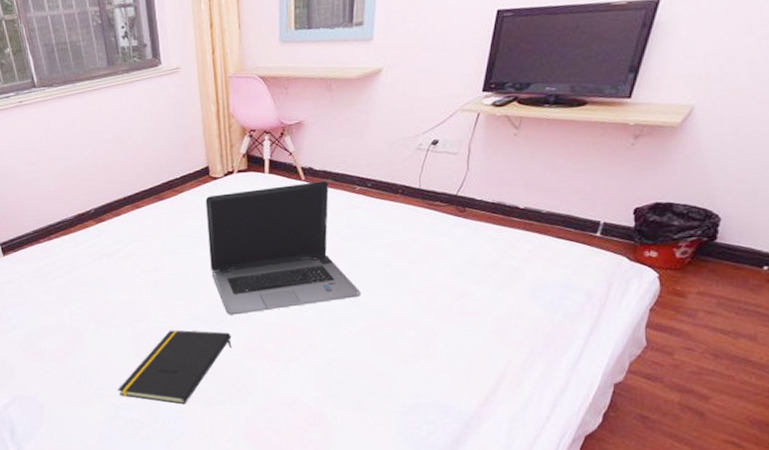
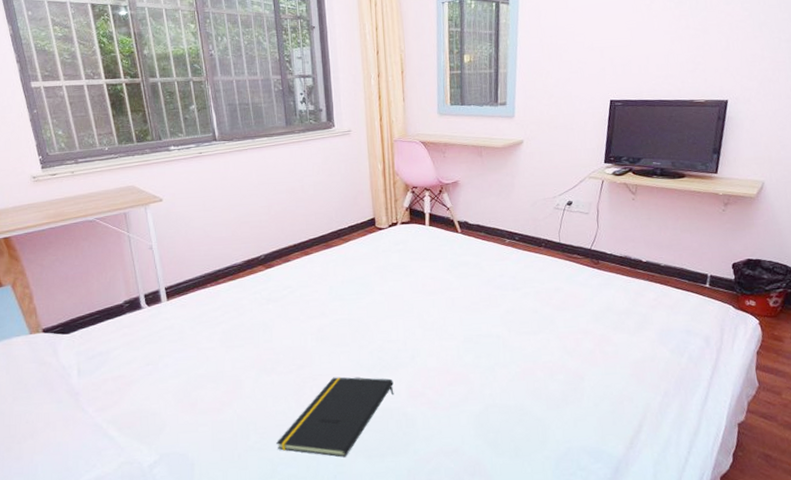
laptop computer: present [205,181,361,315] -> none [371,234,514,361]

